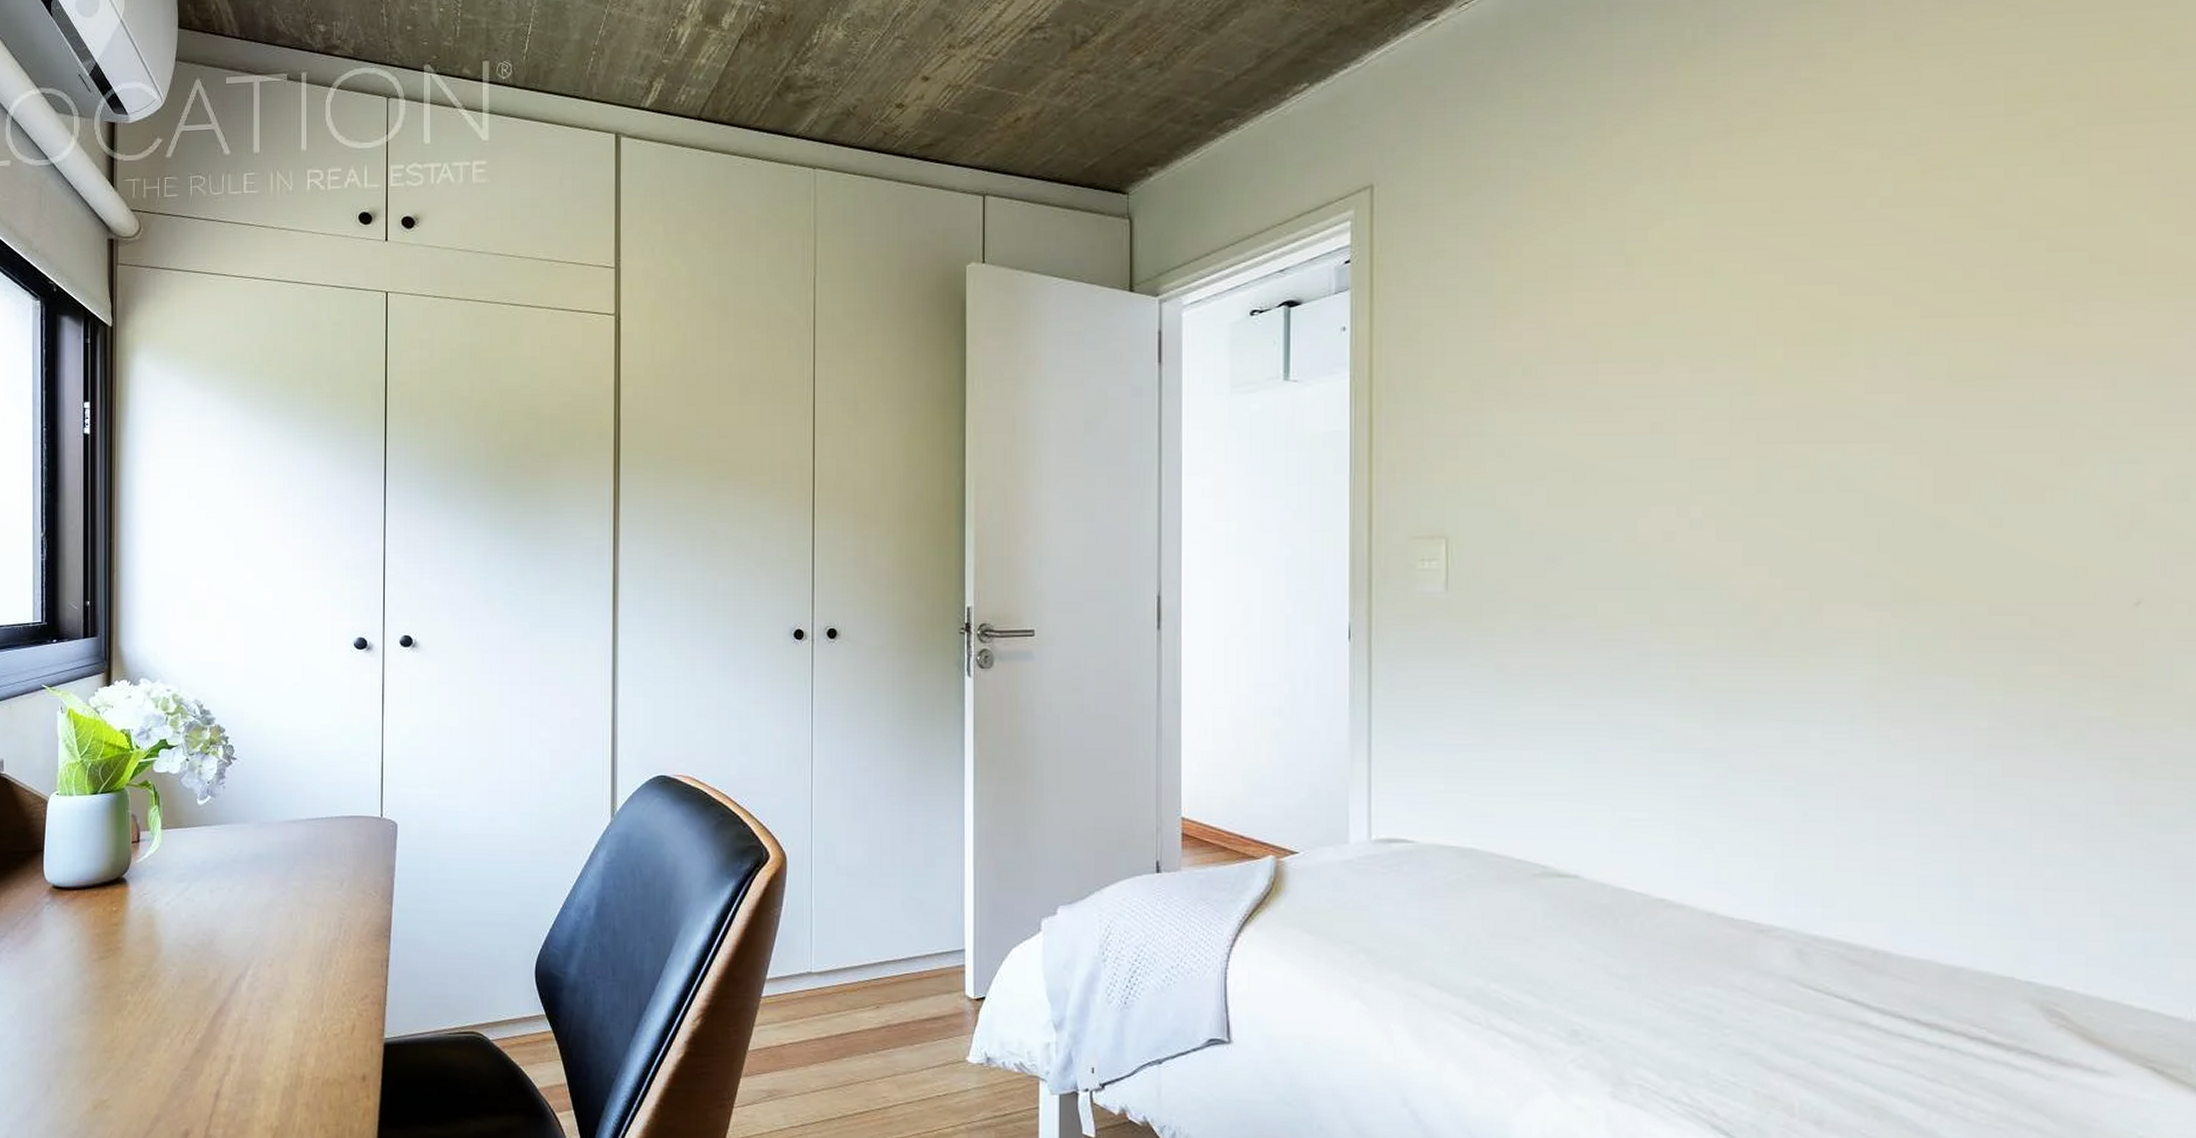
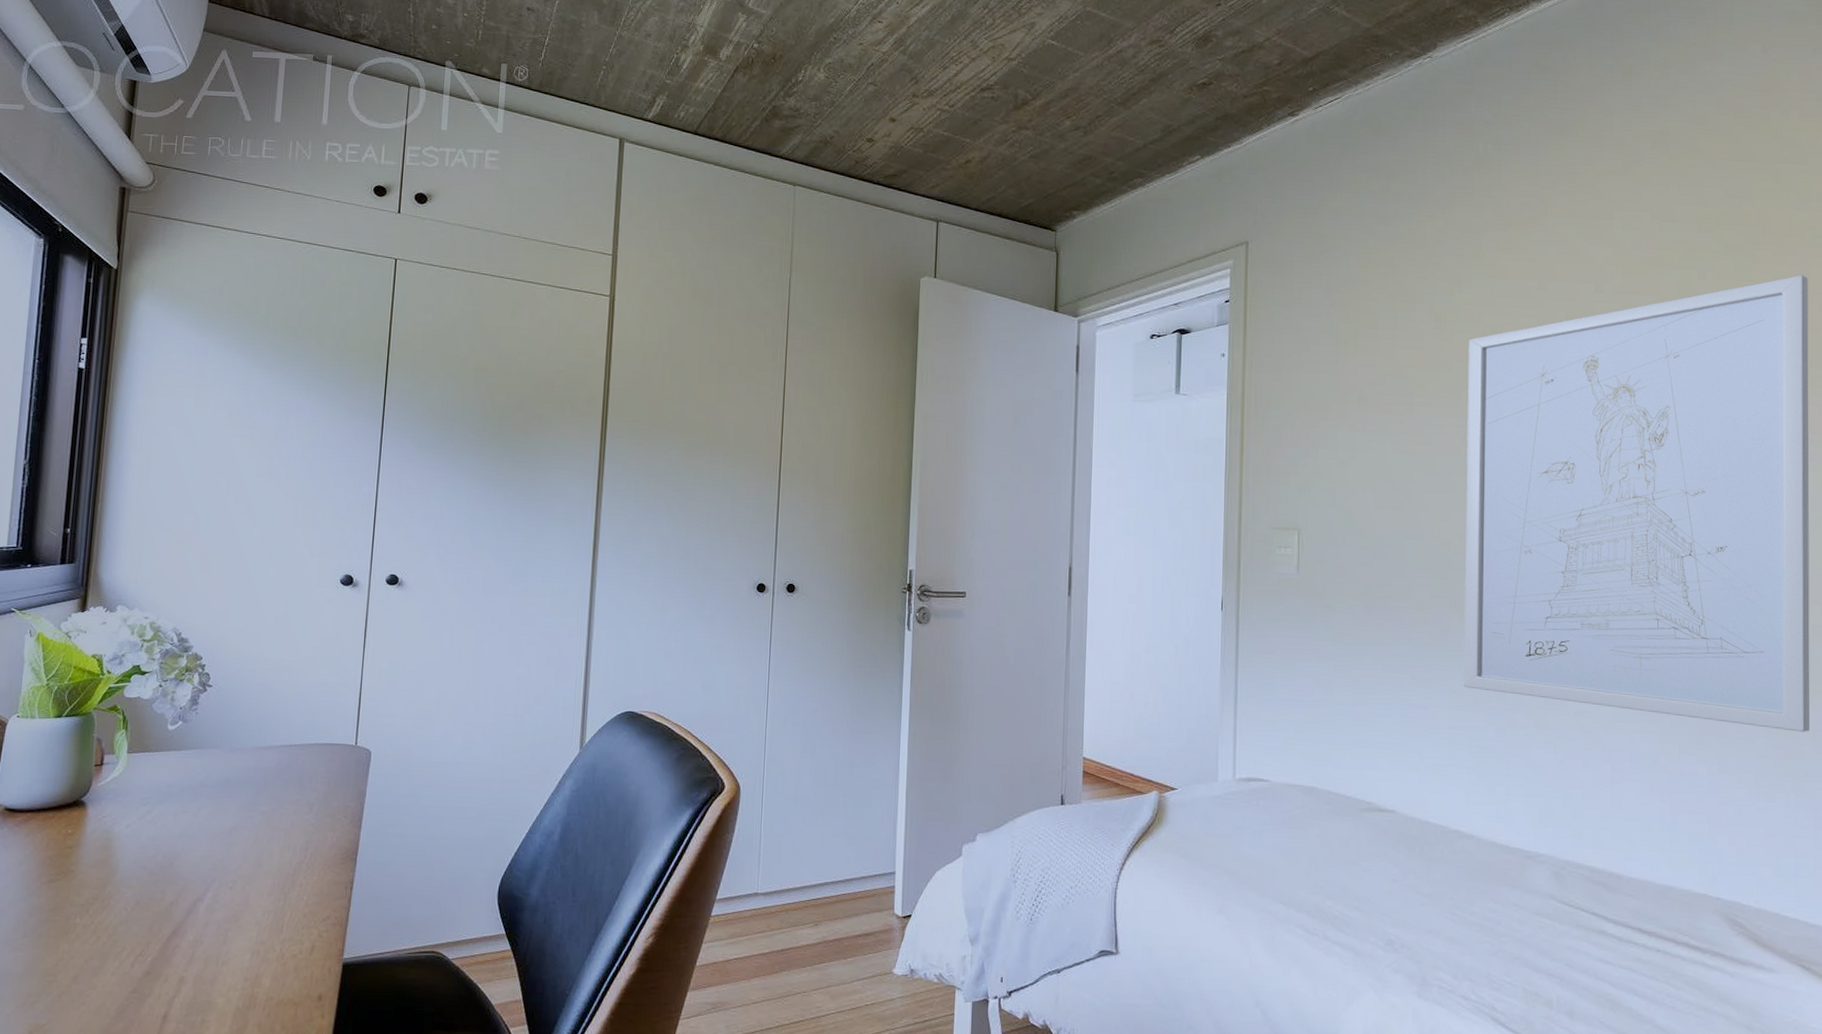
wall art: none [1669,160,2174,769] -> present [1463,275,1810,732]

